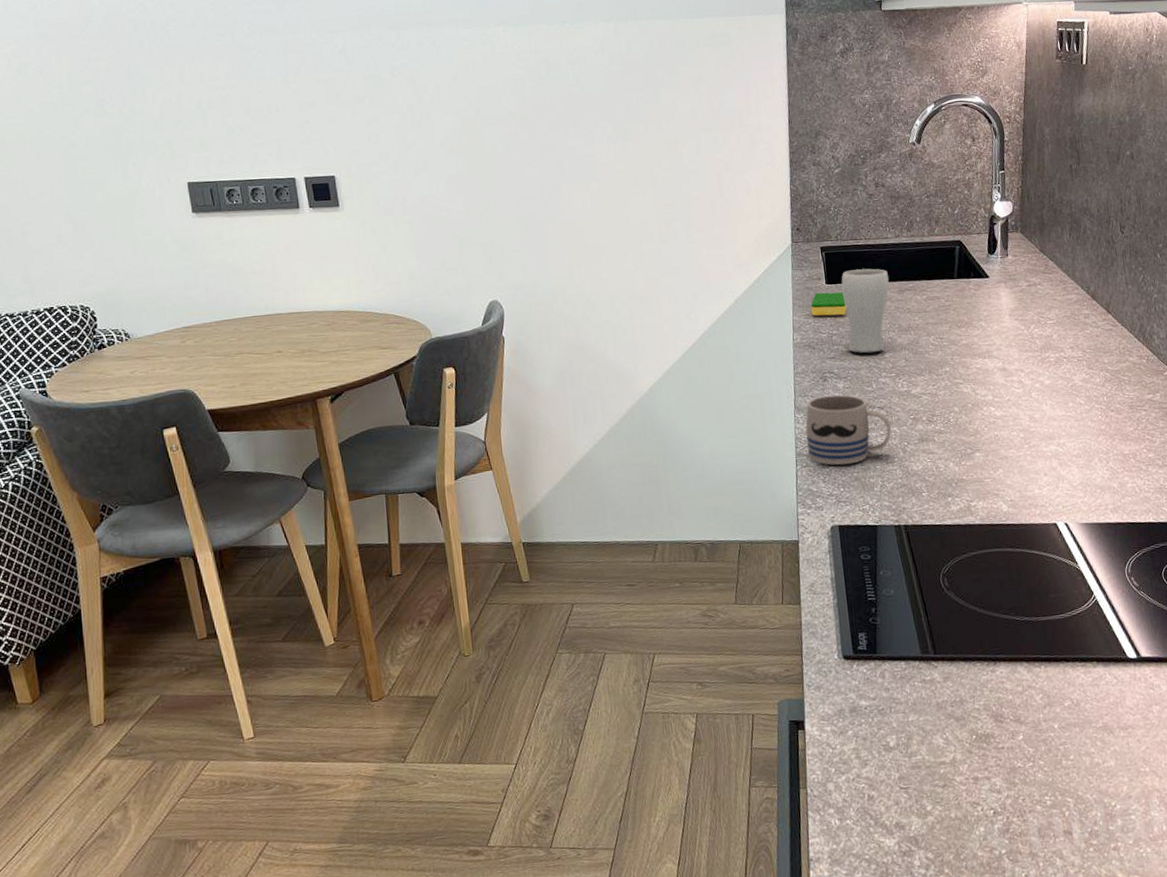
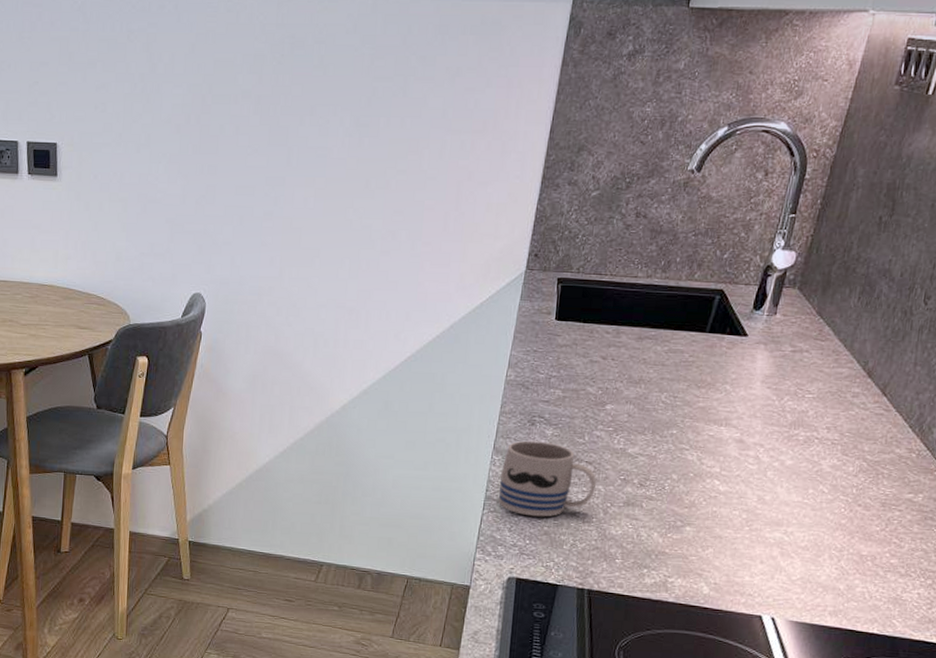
dish sponge: present [811,292,847,316] -> none [533,328,574,357]
drinking glass: present [841,268,889,354] -> none [566,308,629,402]

